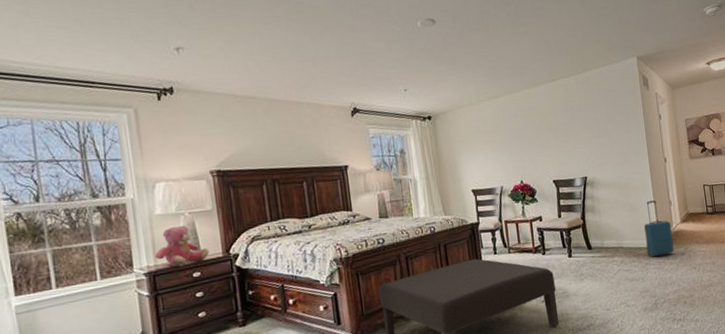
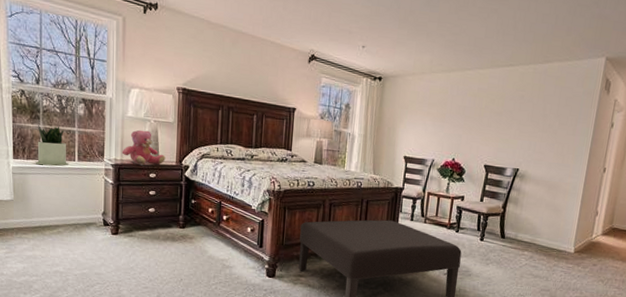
planter: none [44,244,90,296] -> present [35,125,69,167]
suitcase: present [643,200,674,257] -> none [558,206,592,263]

